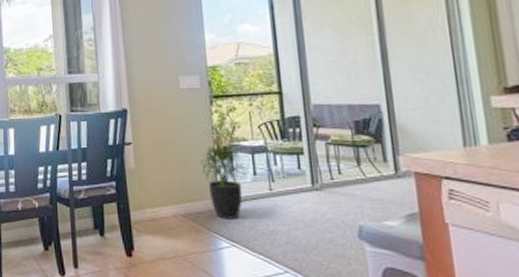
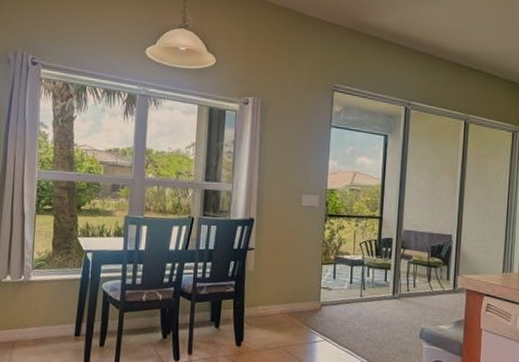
potted plant: present [199,142,249,219] -> none [309,254,347,319]

